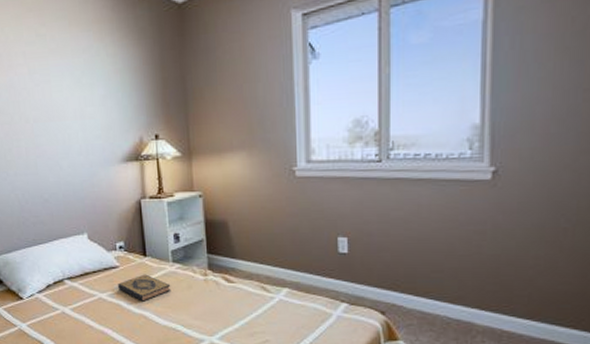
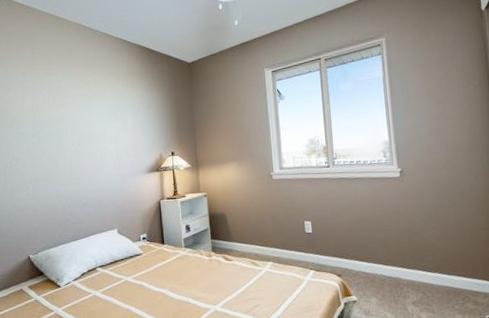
hardback book: present [118,274,171,302] -> none [141,258,184,281]

